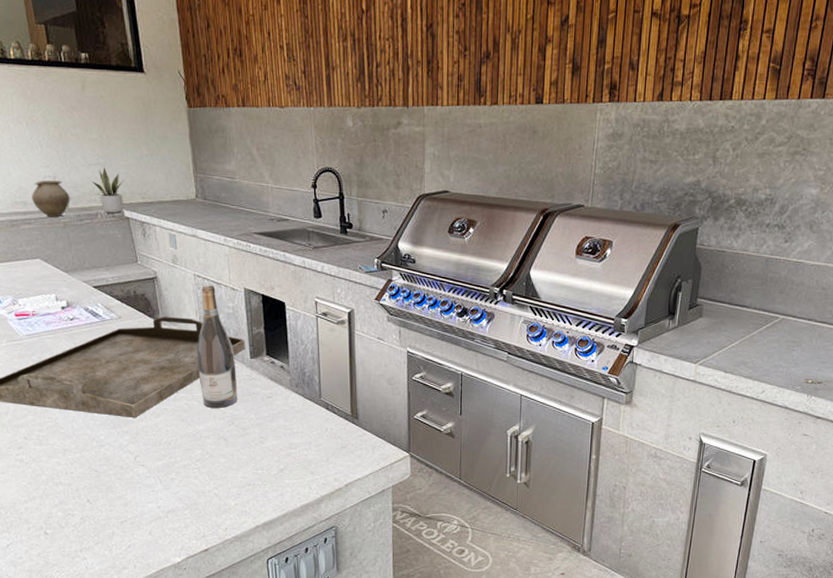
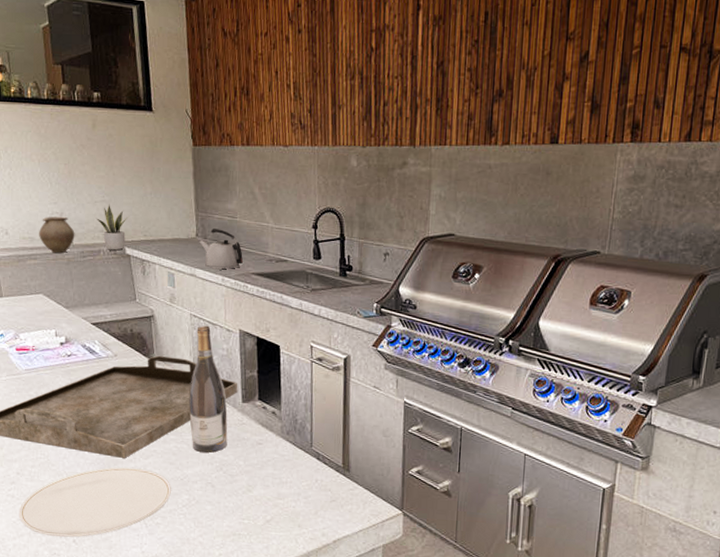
plate: none [28,427,184,498] -> present [18,467,171,538]
kettle: none [199,190,244,231] -> present [199,228,243,271]

